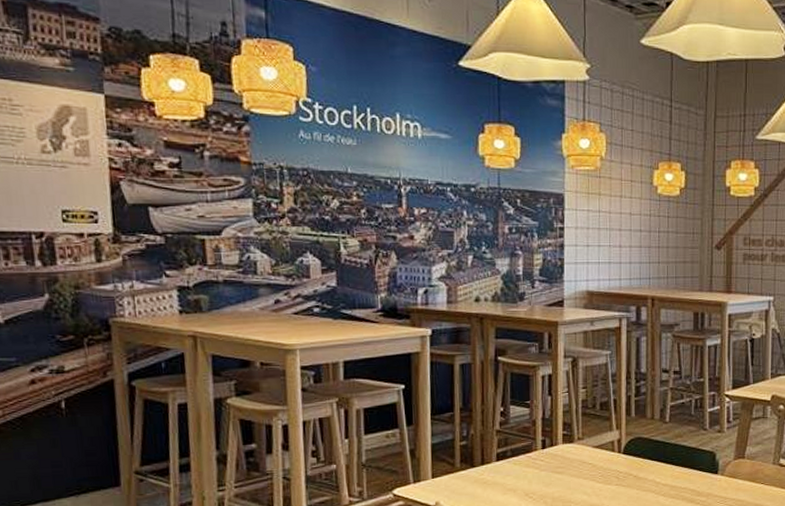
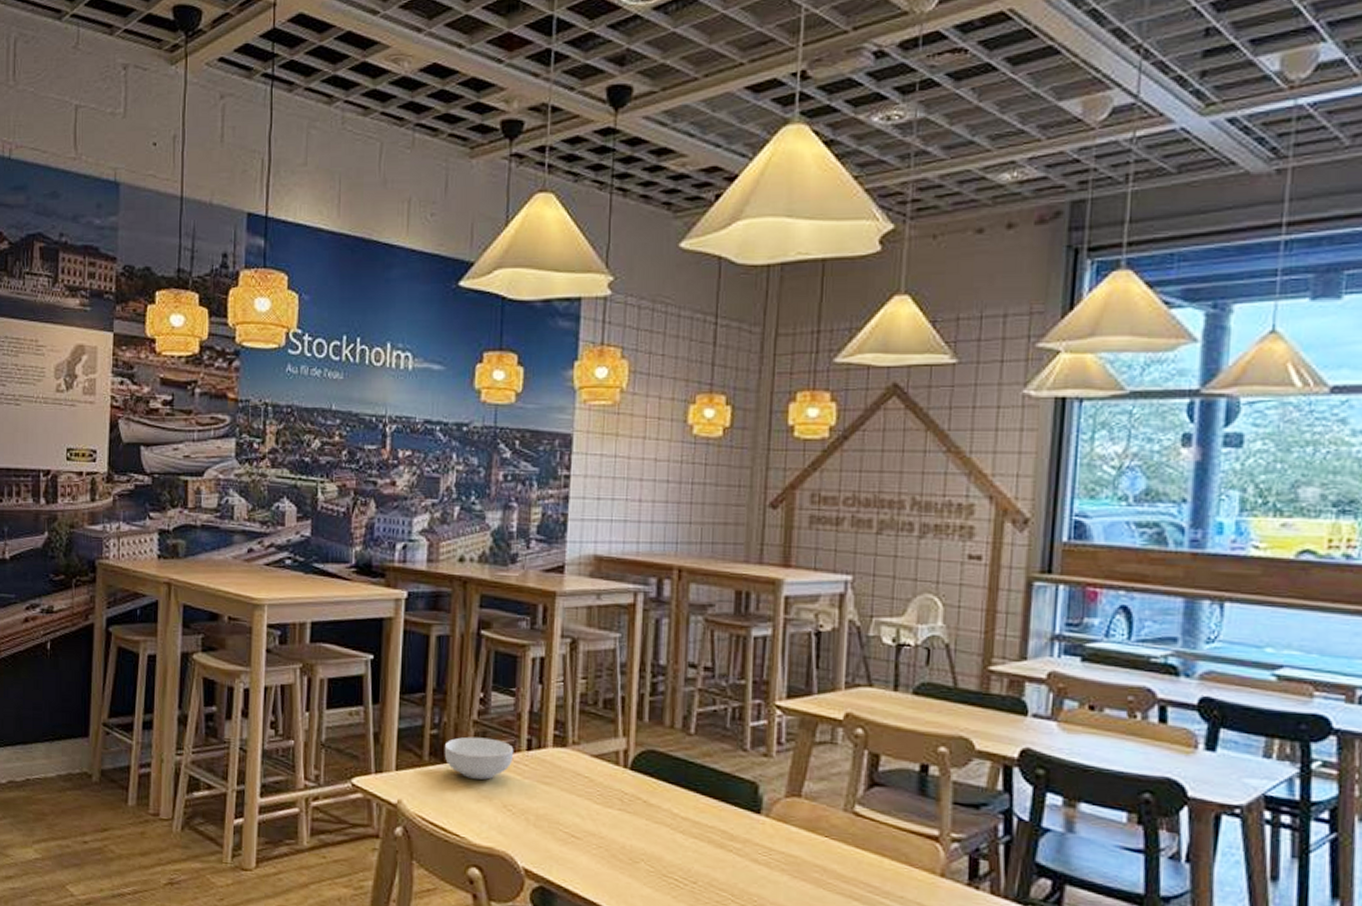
cereal bowl: none [473,443,532,477] -> present [444,736,514,780]

